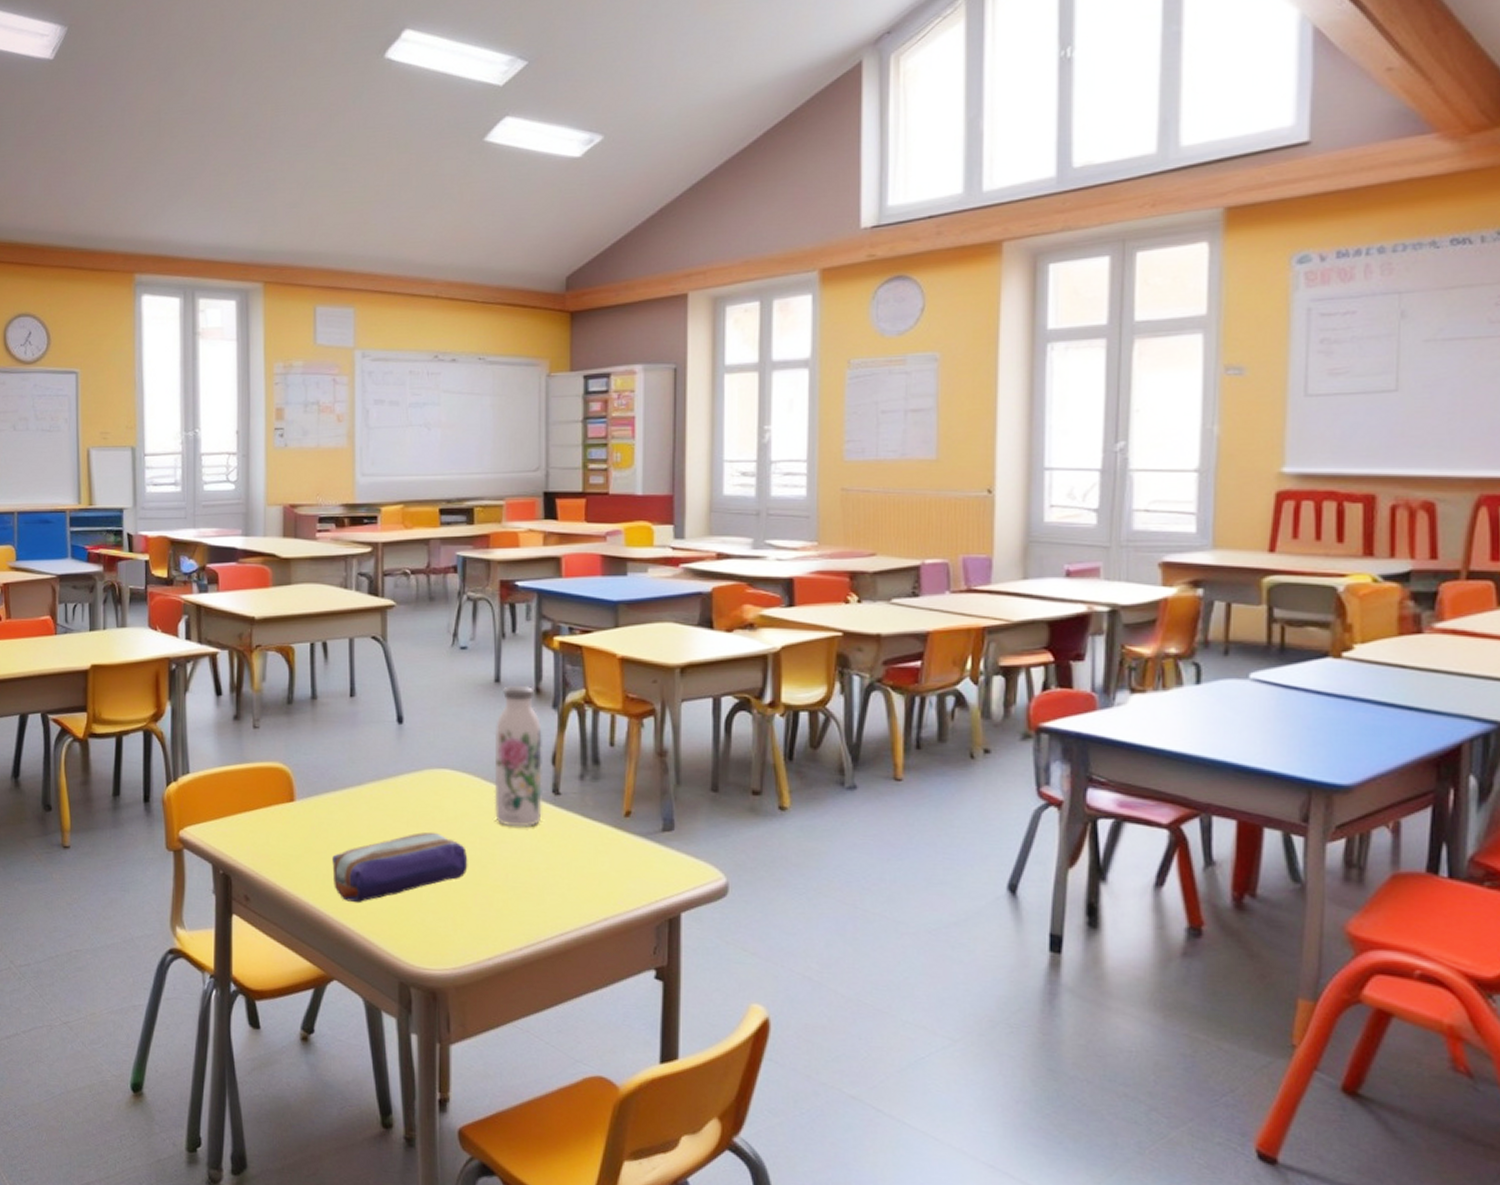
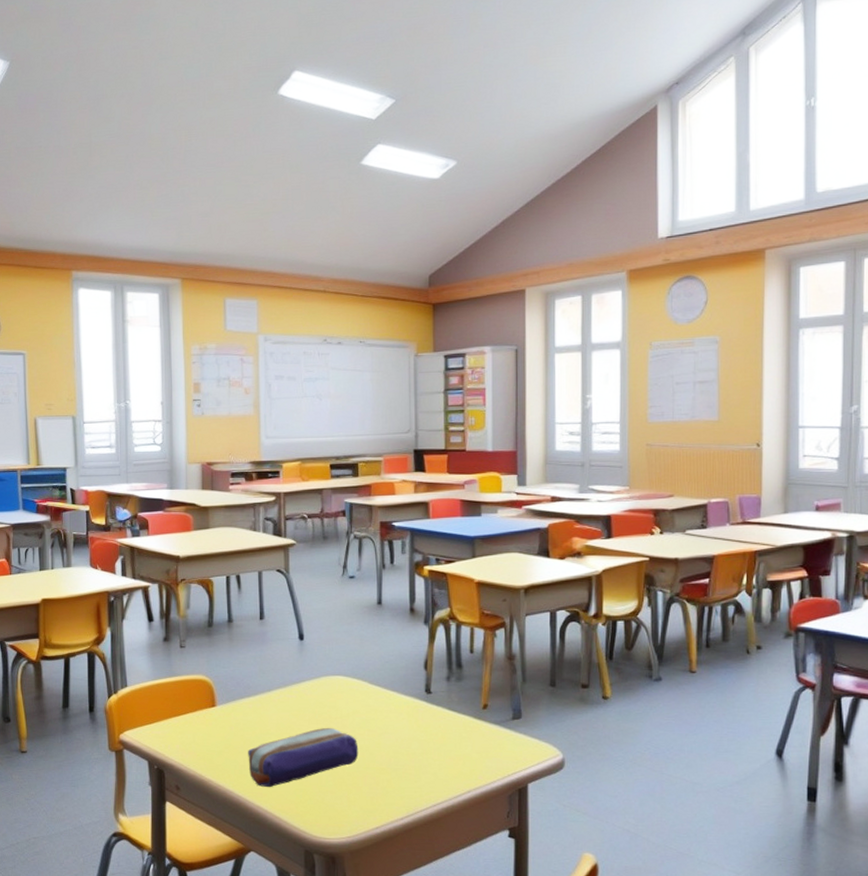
water bottle: present [494,685,542,828] -> none [378,606,417,721]

